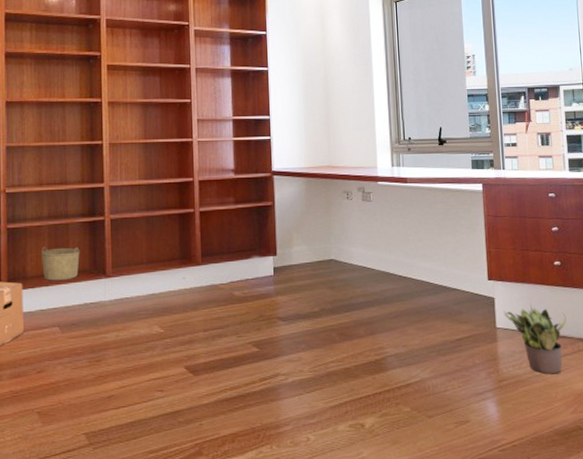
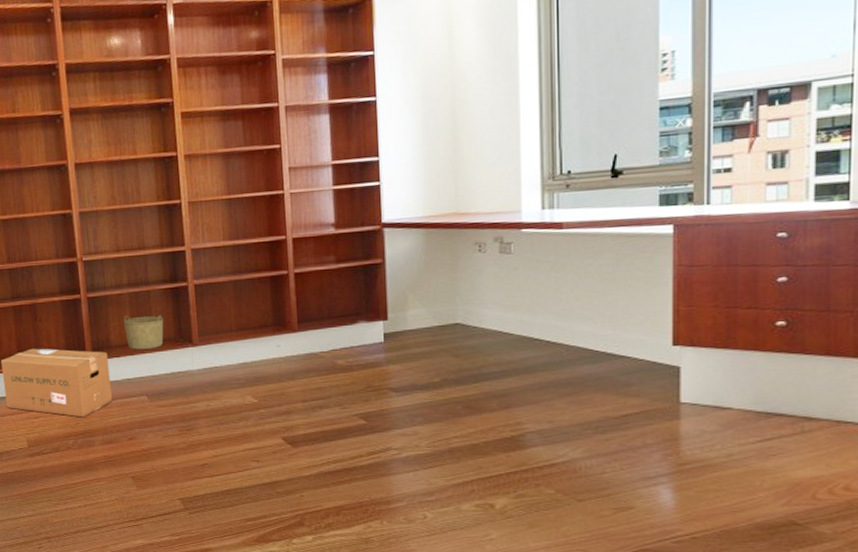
potted plant: present [503,302,567,375] -> none [692,373,788,459]

